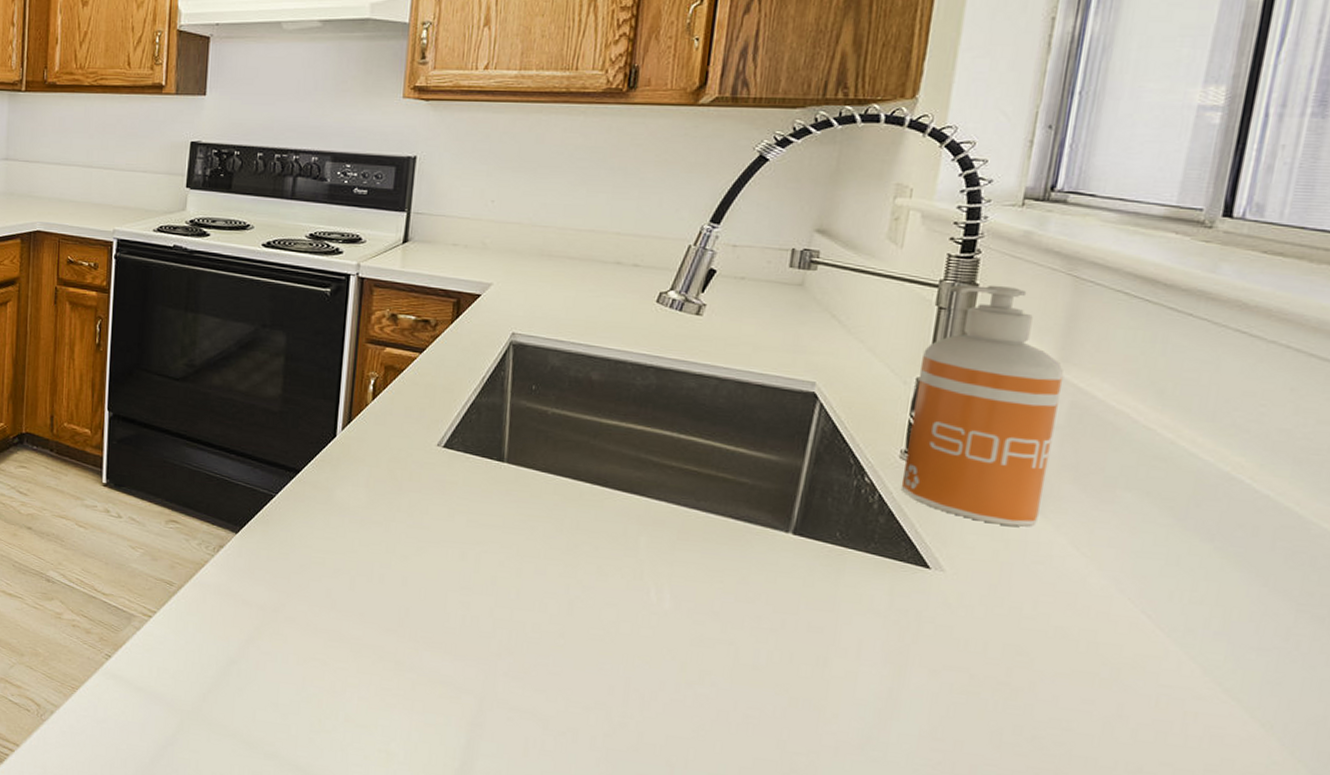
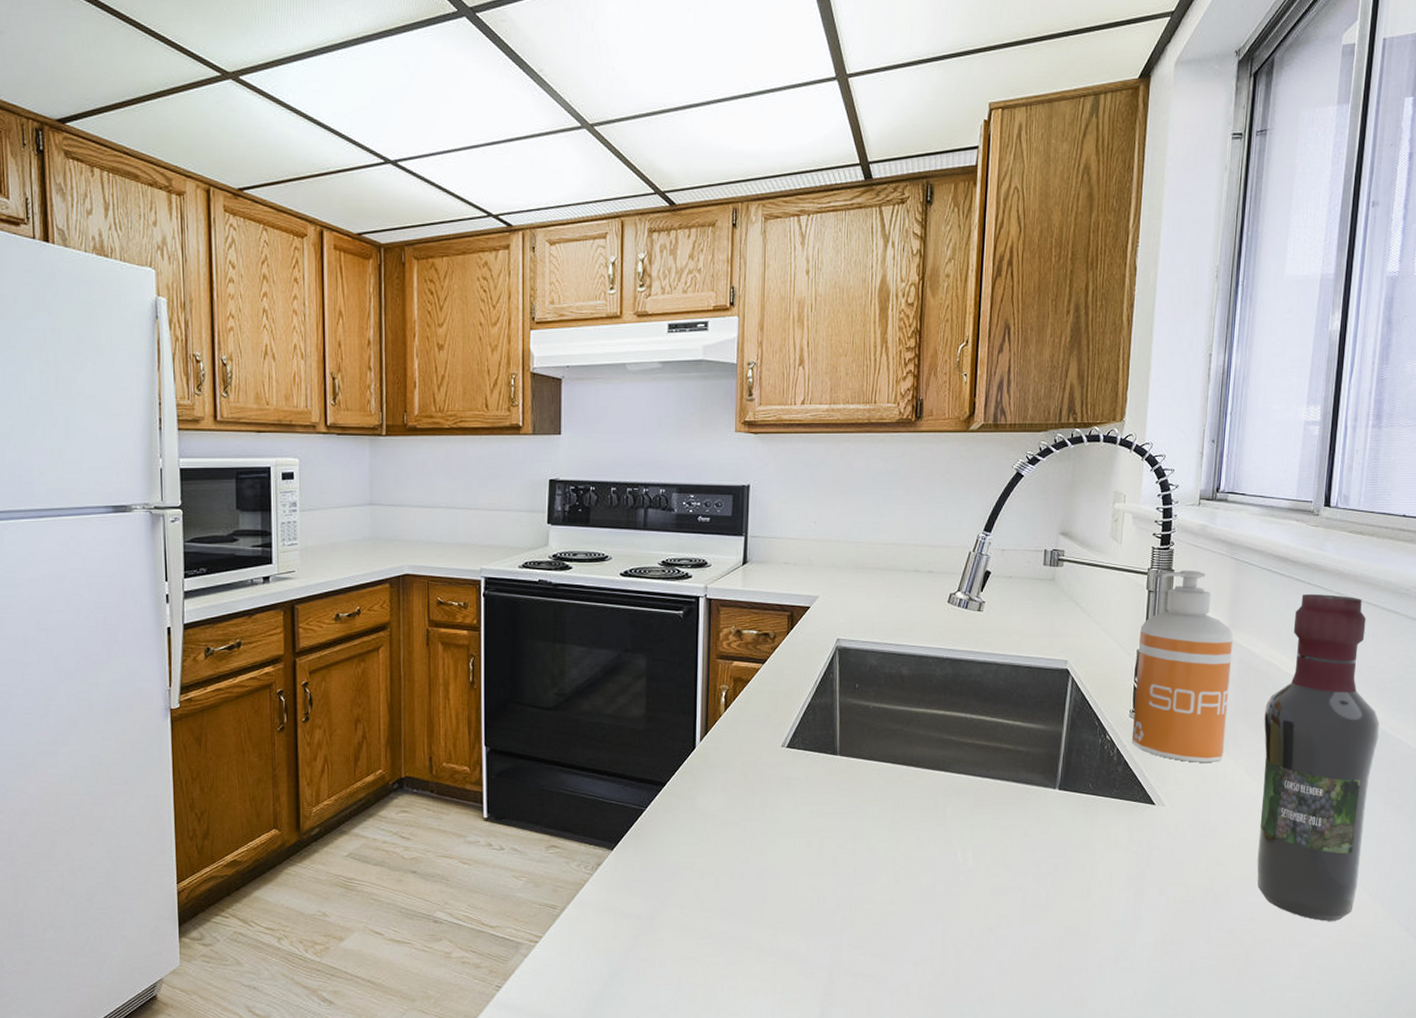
wine bottle: none [1078,327,1295,751] -> present [1257,593,1380,921]

